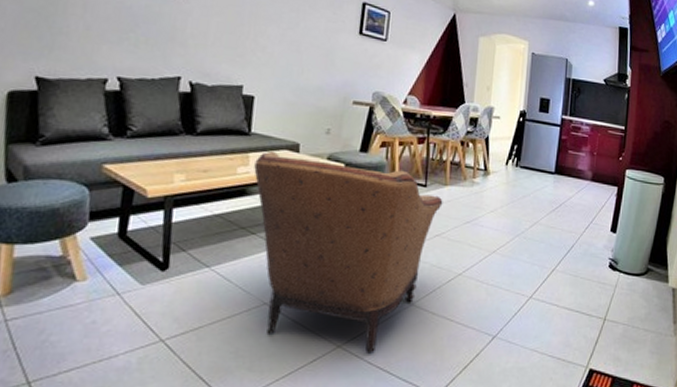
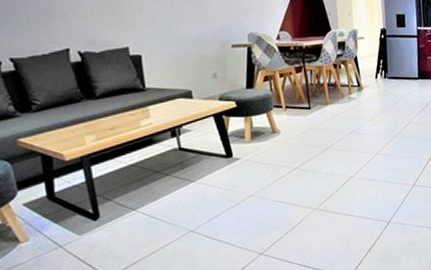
armchair: present [254,150,443,354] -> none [155,98,327,255]

